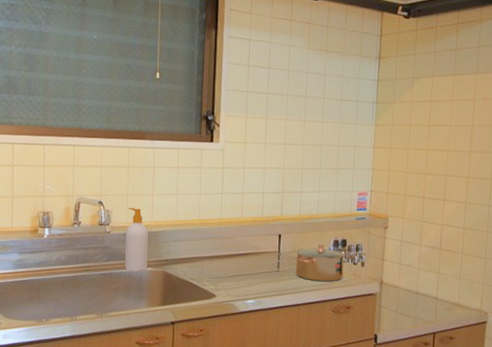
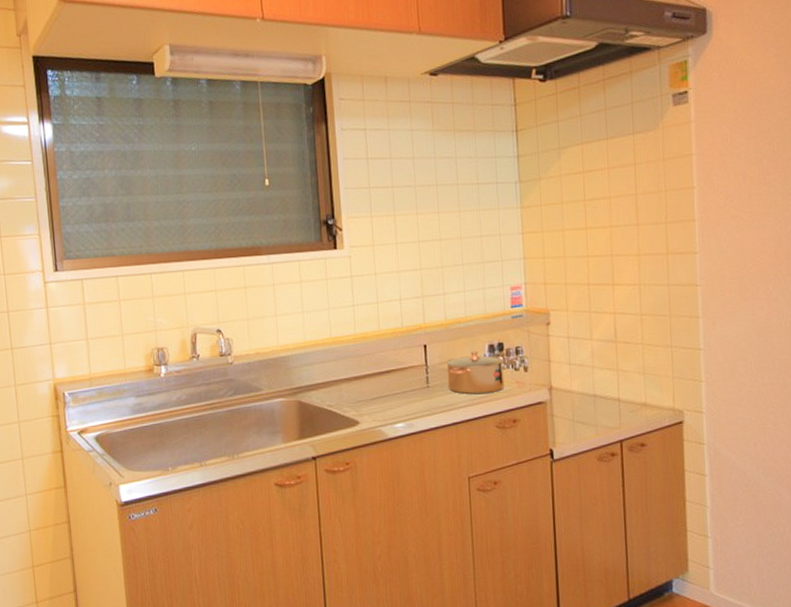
soap bottle: present [124,208,149,272] -> none [250,332,279,405]

